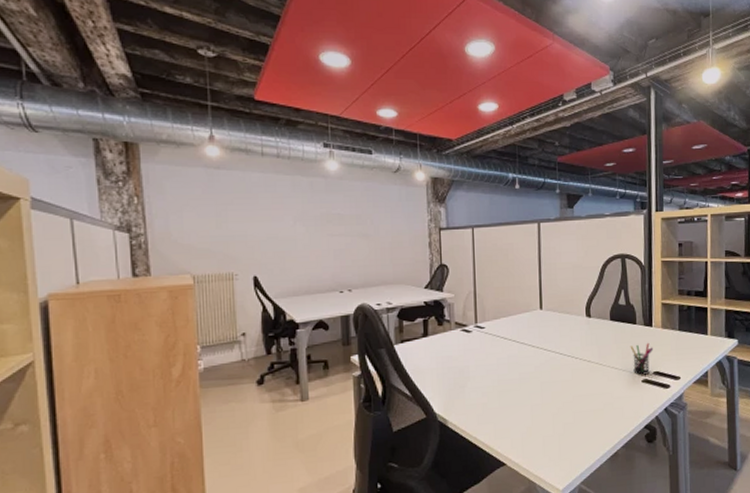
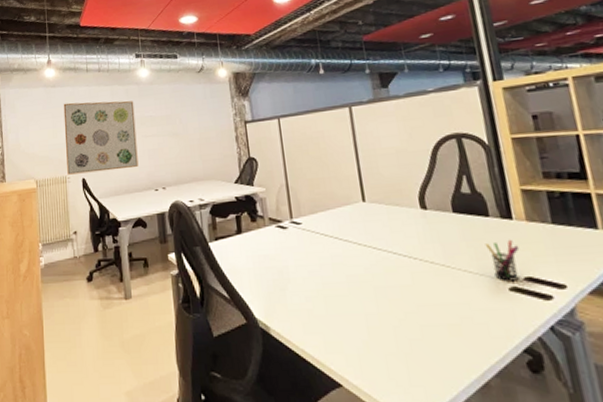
wall art: none [230,189,322,271] -> present [63,100,139,175]

